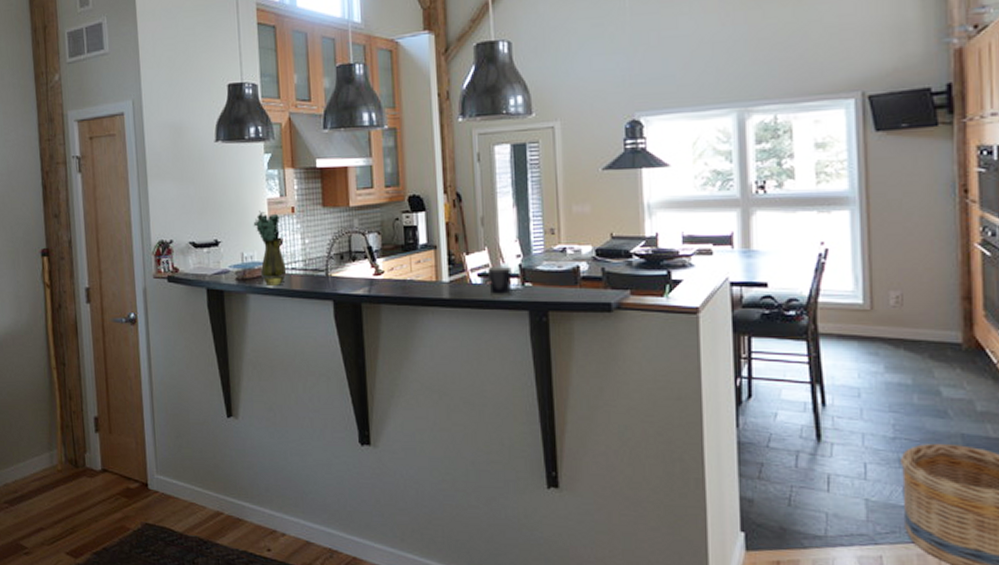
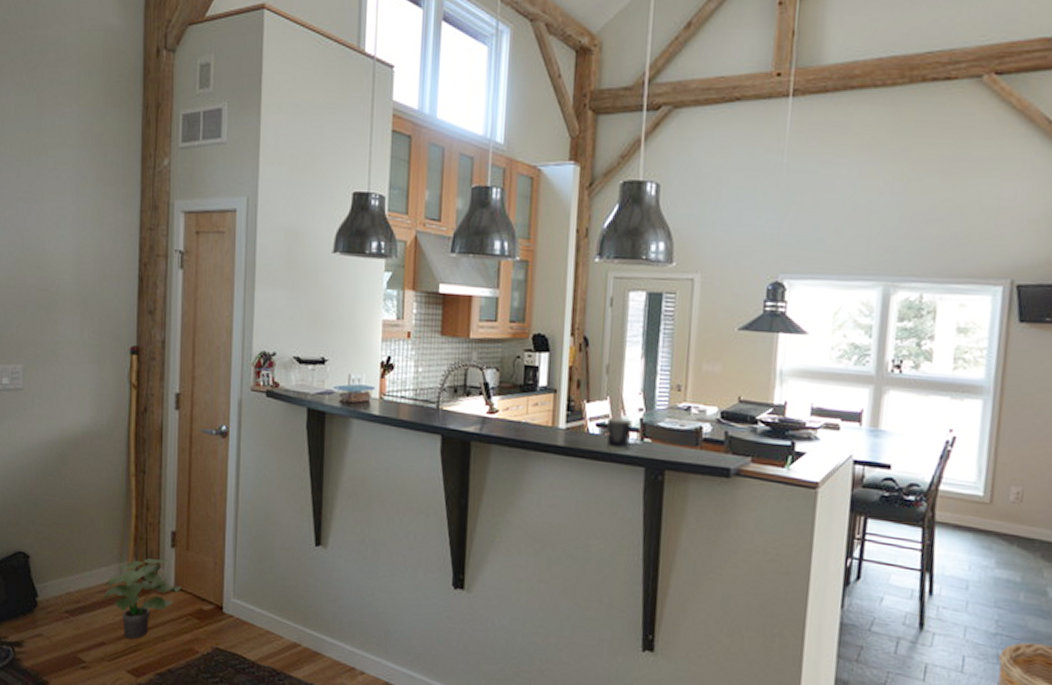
potted plant: none [38,444,109,523] -> present [103,558,182,639]
vase: present [253,211,287,286] -> none [364,332,396,413]

